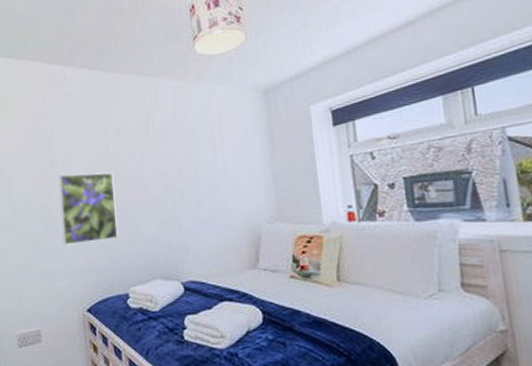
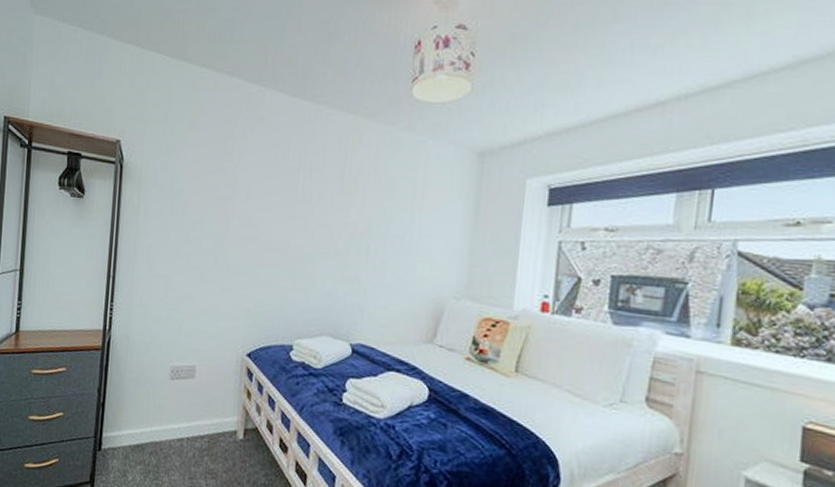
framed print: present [58,172,118,245] -> none [232,207,298,286]

